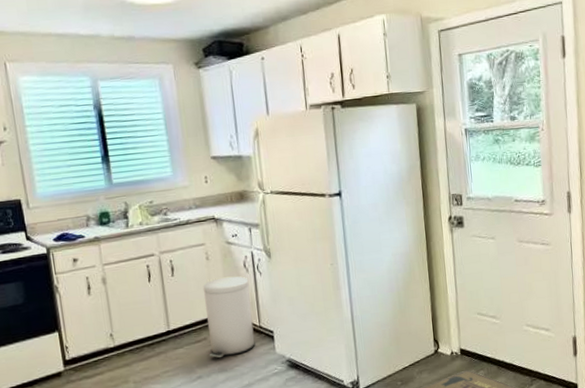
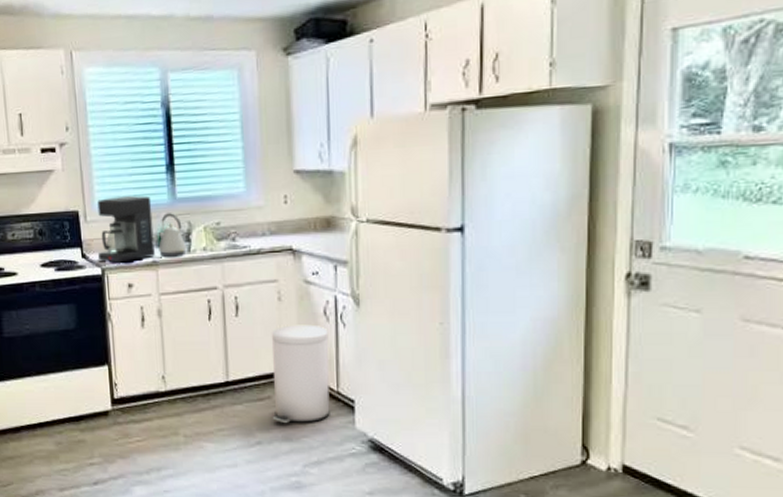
coffee maker: none [38,183,96,242] -> present [97,195,155,263]
kettle: none [98,196,125,234] -> present [158,213,187,258]

